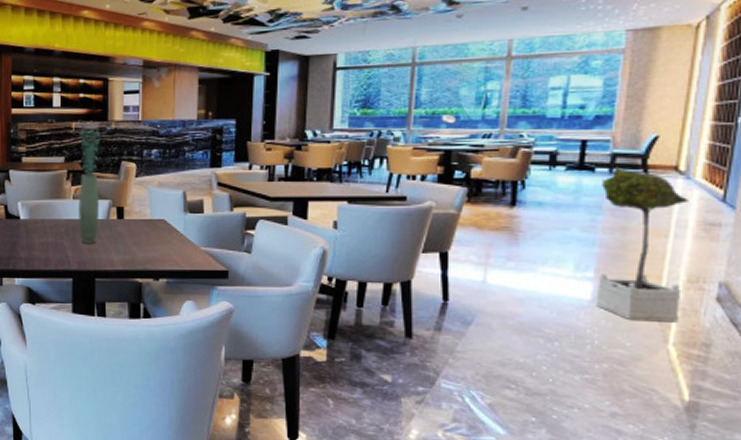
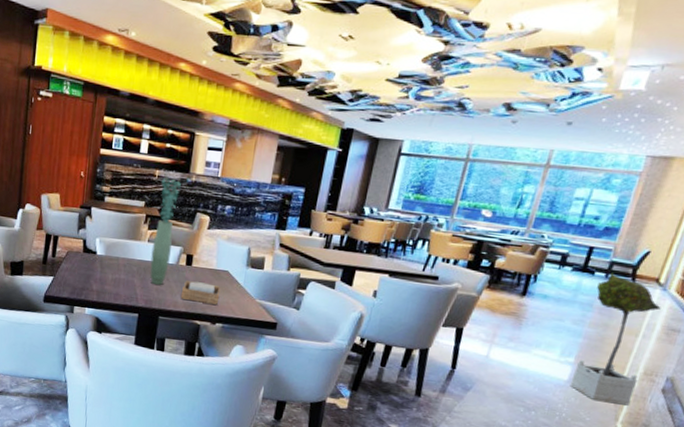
napkin holder: none [116,236,159,259] -> present [180,281,221,306]

